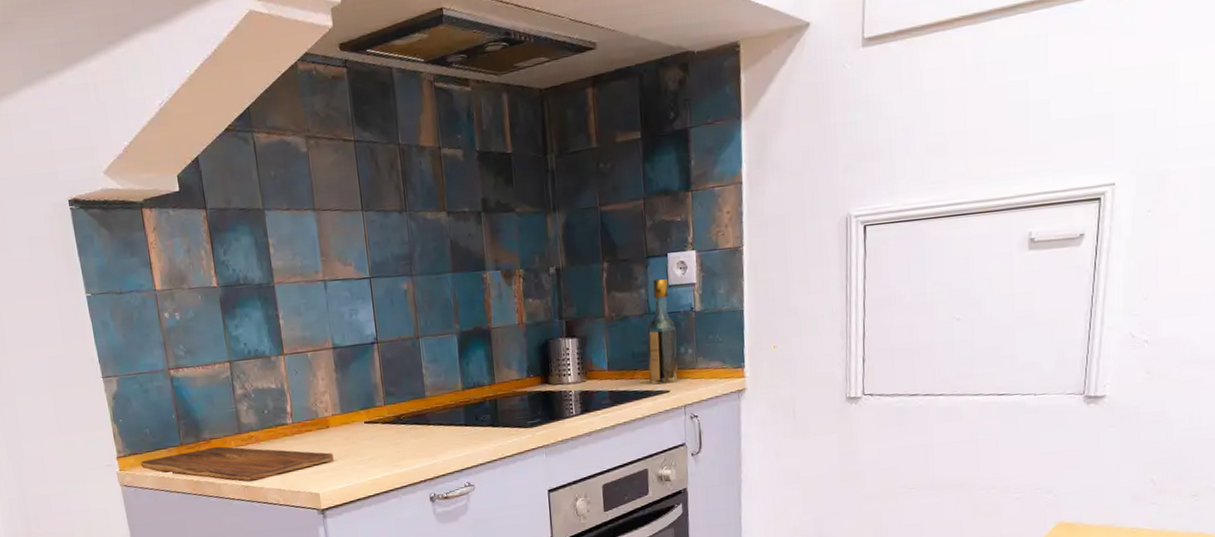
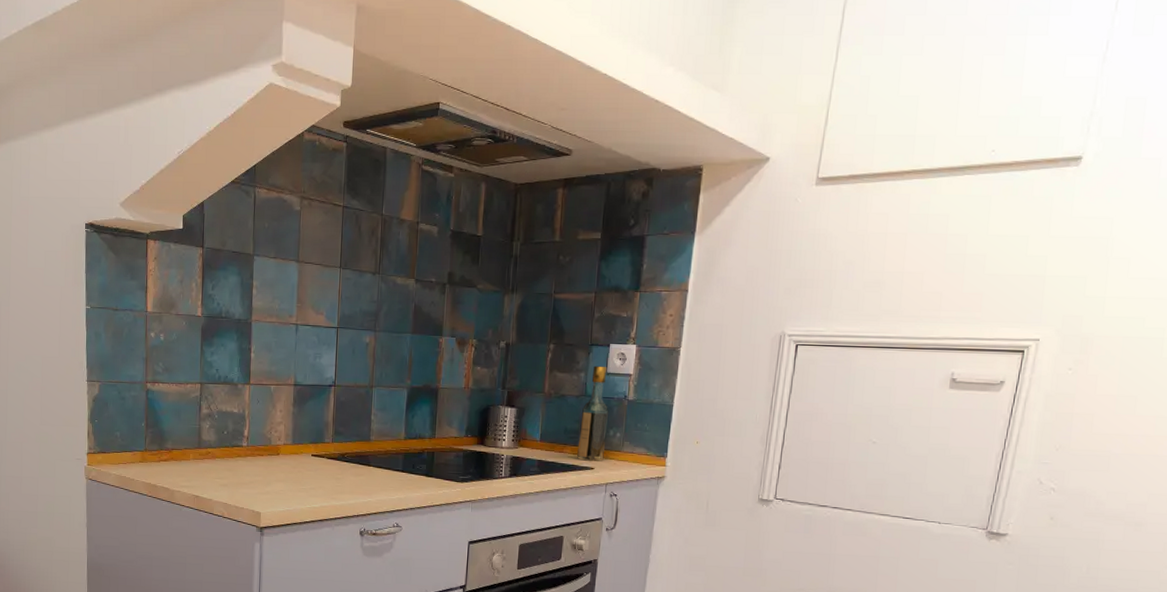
cutting board: present [141,446,334,481] -> none [108,456,279,492]

